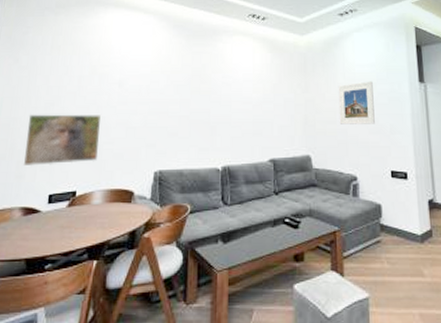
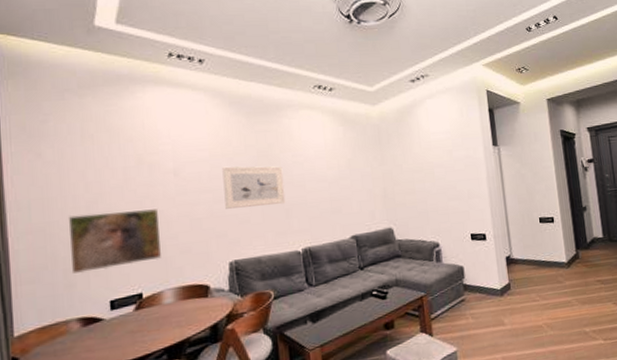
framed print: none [158,82,213,122] -> present [222,166,286,209]
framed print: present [338,81,375,124] -> none [415,148,453,194]

